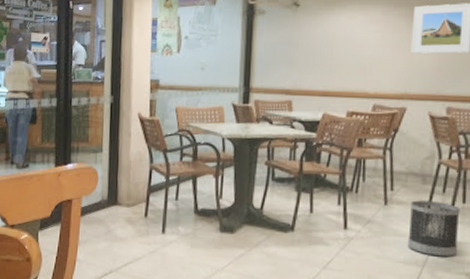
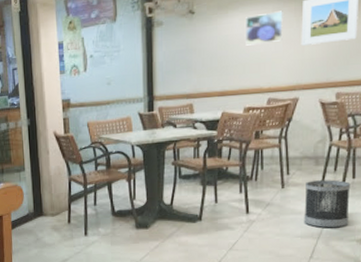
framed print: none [352,14,393,46] -> present [246,11,283,46]

